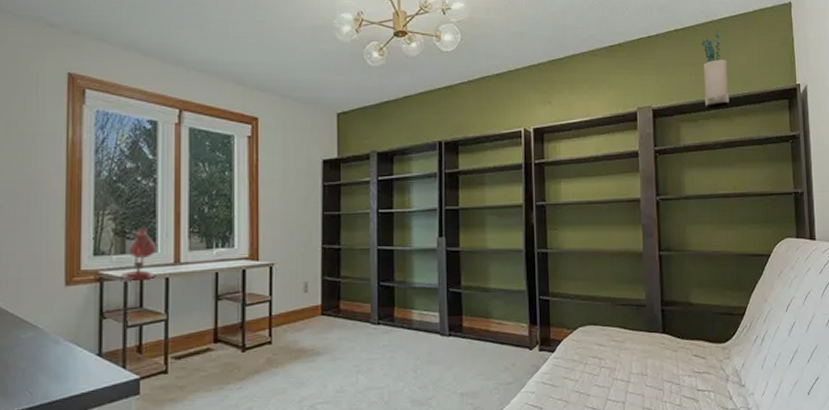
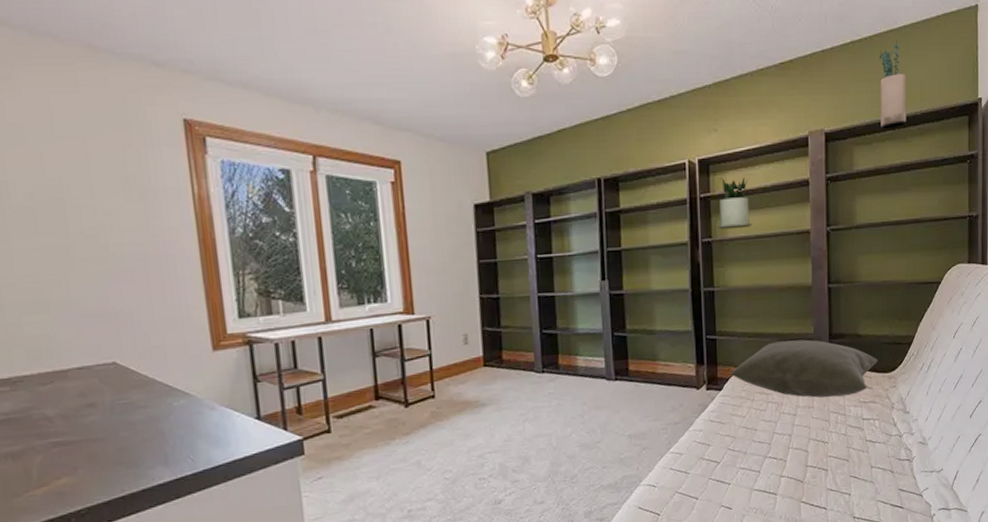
desk lamp: present [120,228,157,281] -> none [270,286,307,342]
planter: none [551,146,584,194] -> present [718,177,752,230]
cushion: none [563,305,712,366] -> present [731,339,879,398]

